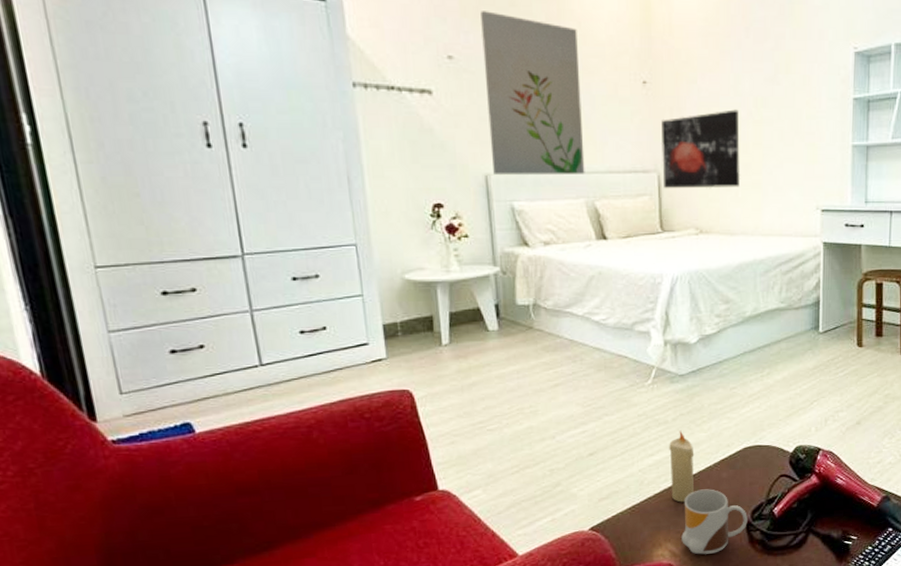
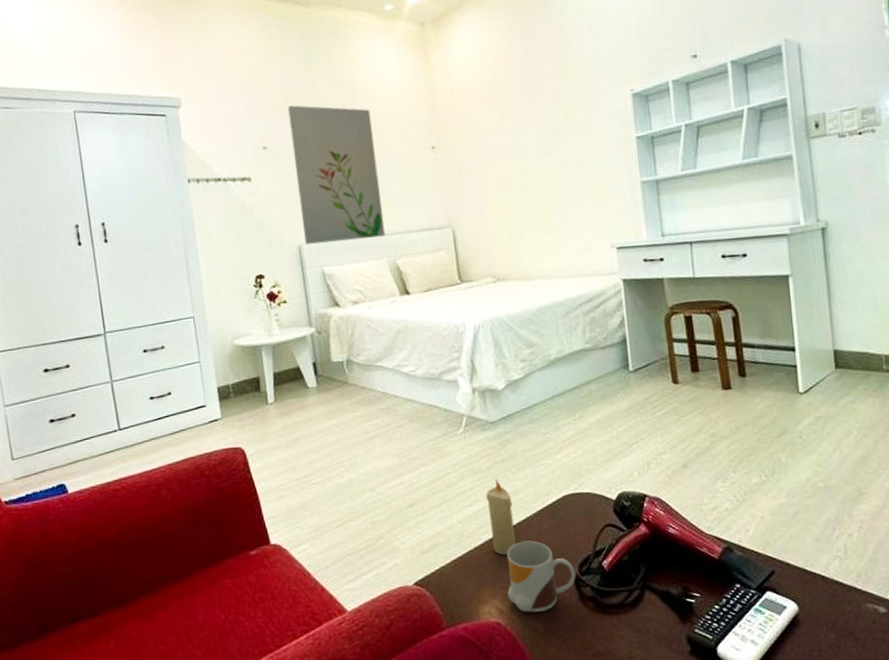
wall art: present [661,109,741,189] -> none [452,161,532,241]

